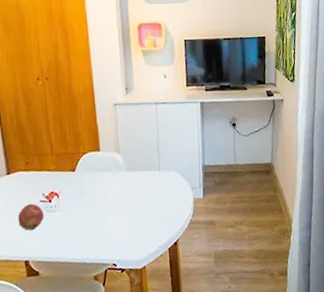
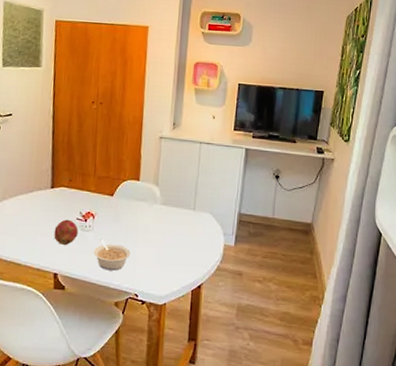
legume: none [63,217,102,247] -> present [93,239,131,271]

